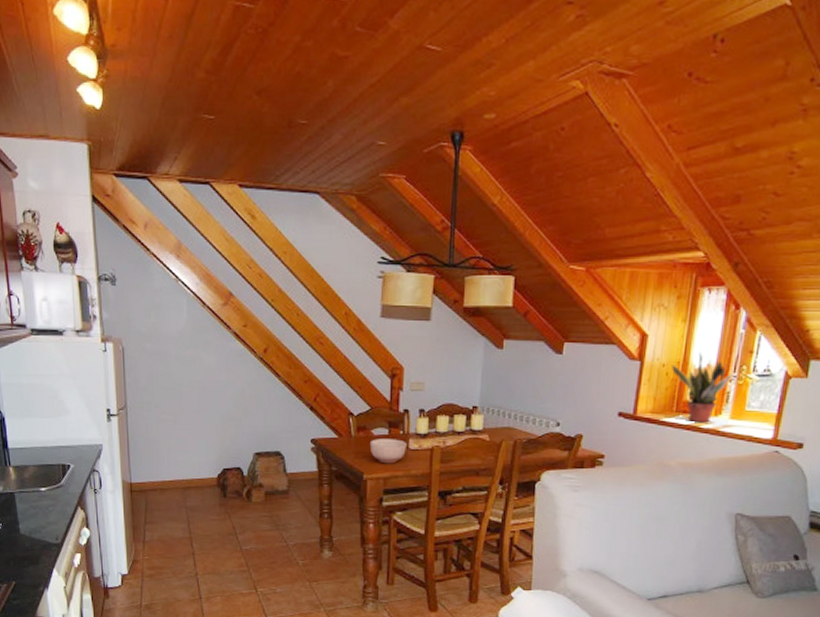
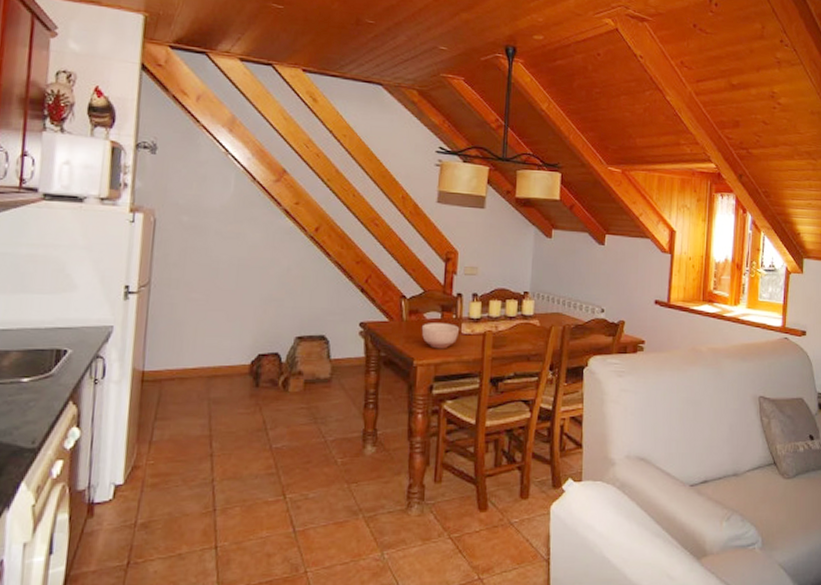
potted plant: present [672,353,734,423] -> none [697,249,746,312]

